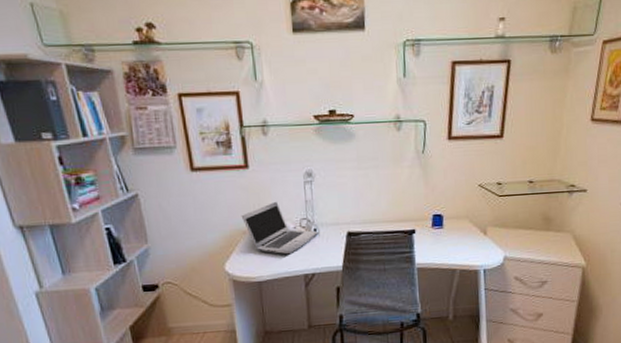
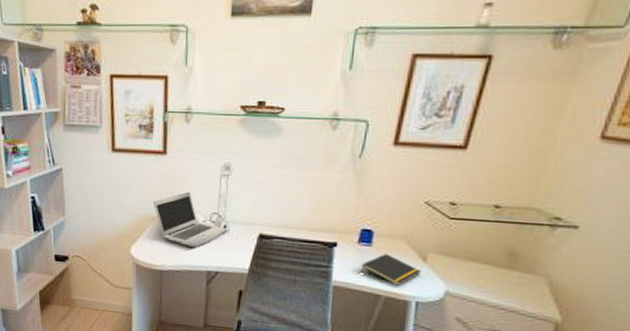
notepad: none [437,233,484,259] -> present [360,254,421,286]

